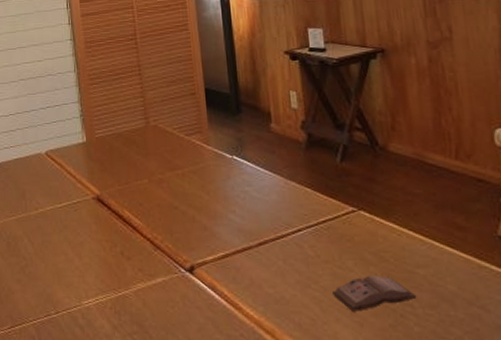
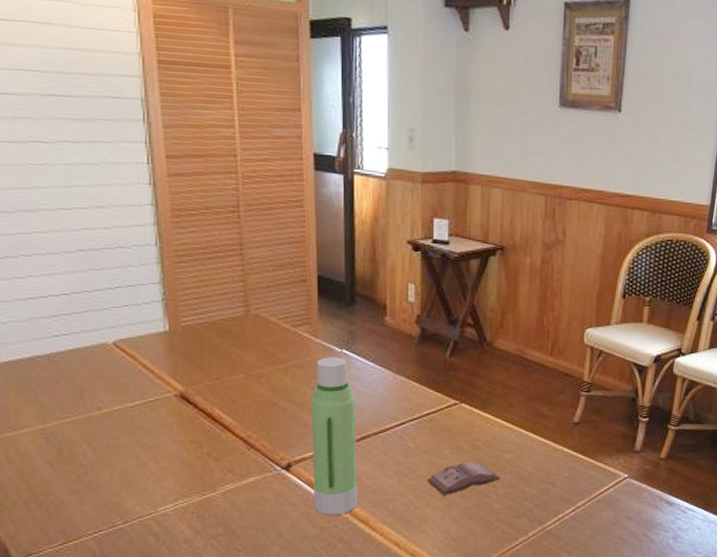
water bottle: none [208,163,261,323] -> present [311,357,357,515]

